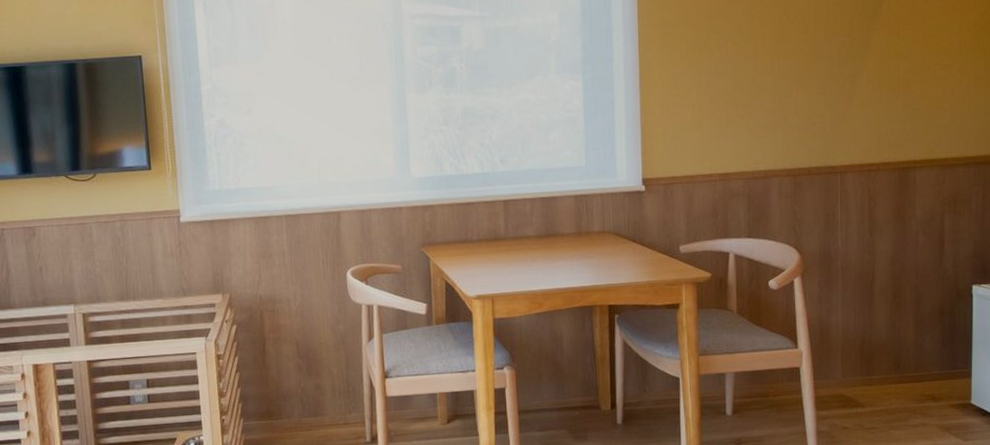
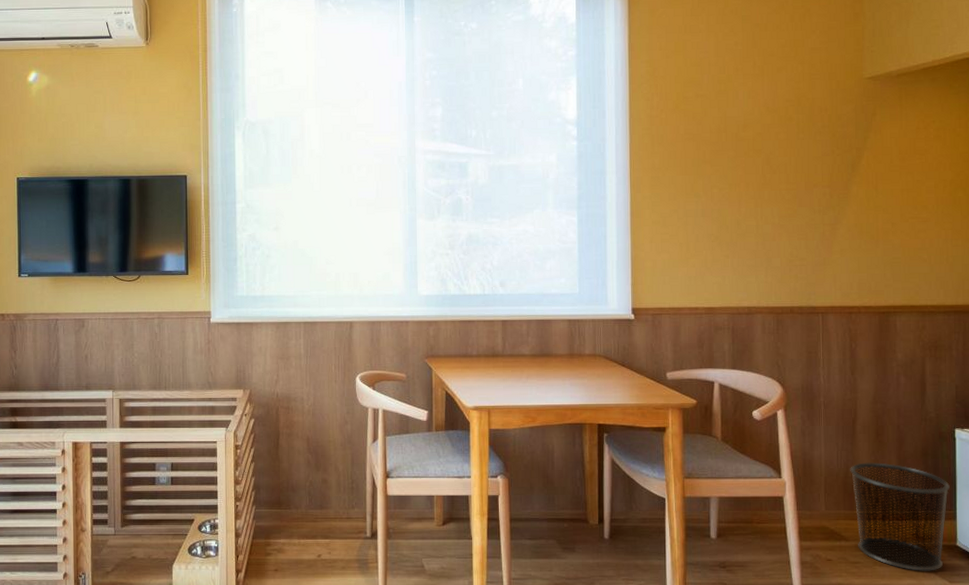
waste bin: none [867,325,966,432] -> present [850,462,950,571]

